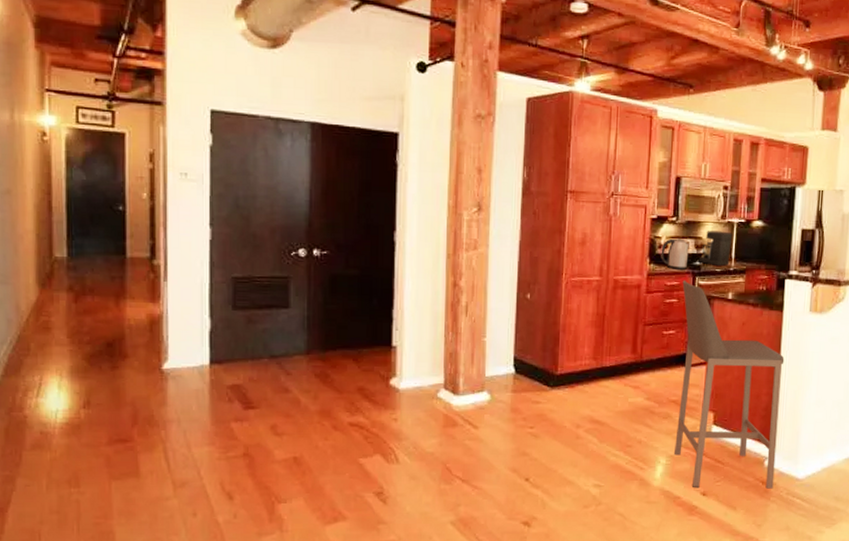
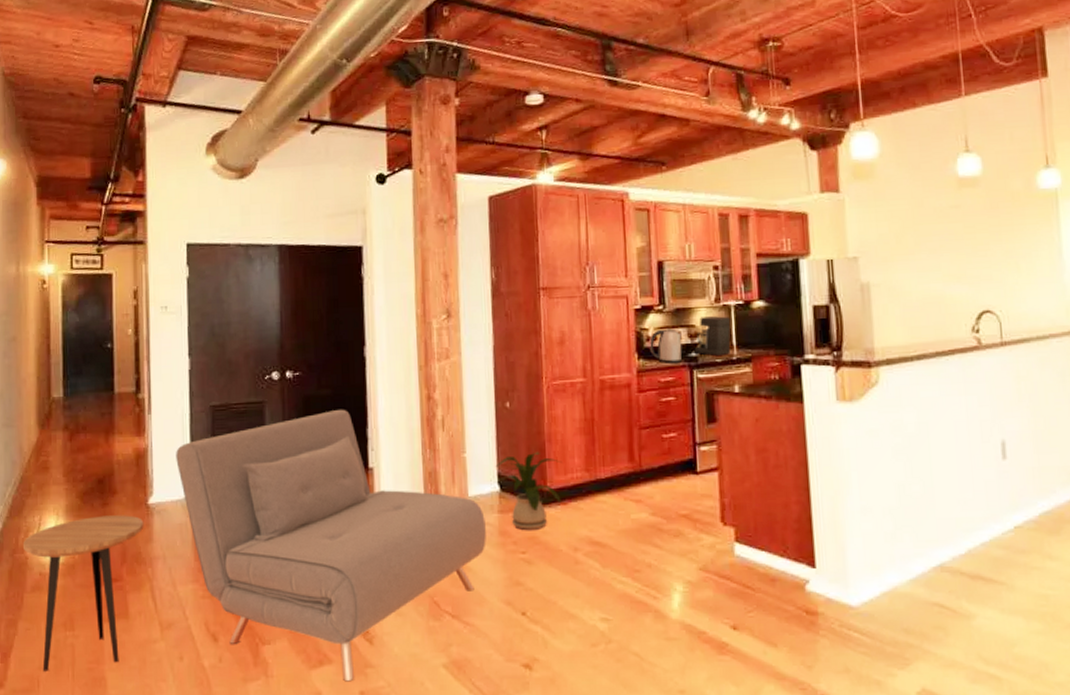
side table: none [20,378,158,526] -> present [22,515,144,672]
sofa: none [193,289,499,536] -> present [176,409,486,682]
house plant: none [512,340,573,409] -> present [495,451,562,531]
bar stool: present [674,280,785,489] -> none [678,374,822,621]

